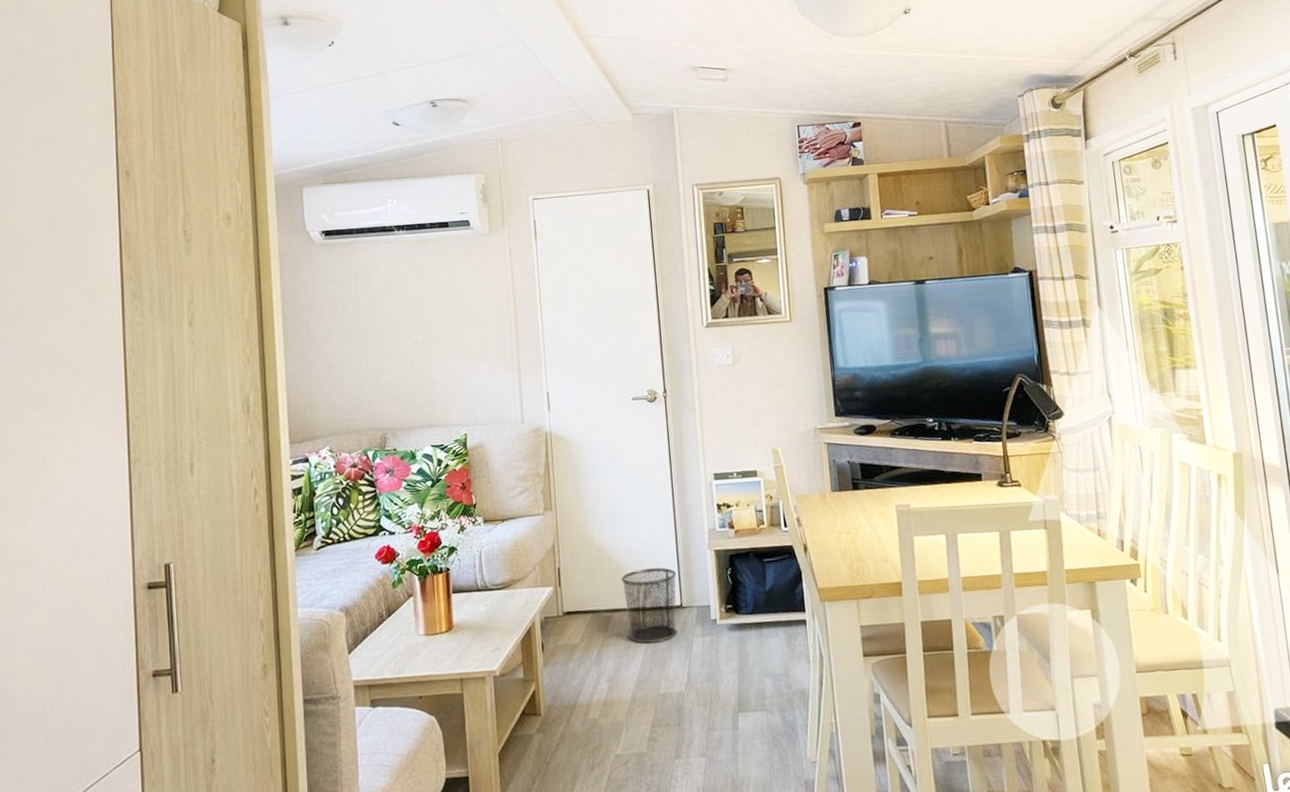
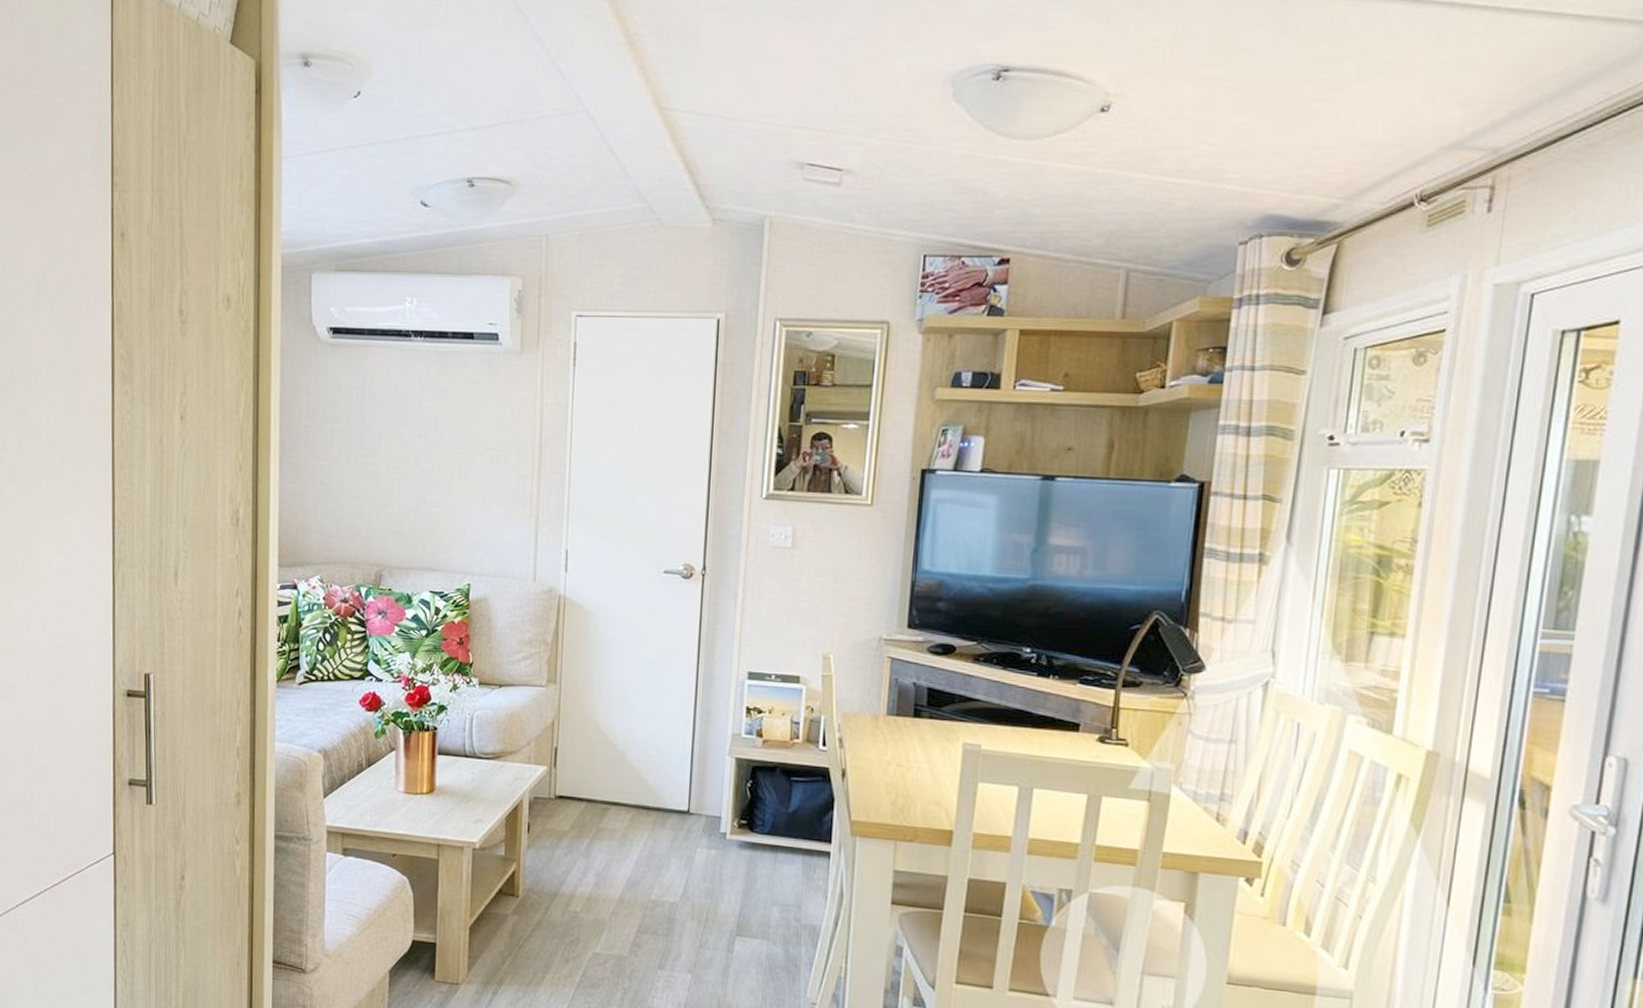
waste bin: present [621,567,677,644] -> none [624,764,689,846]

